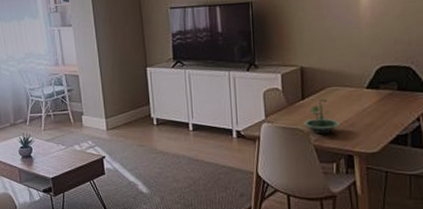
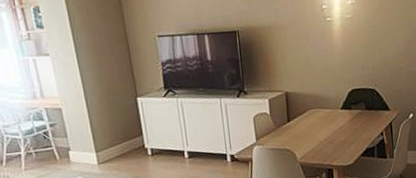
terrarium: present [303,98,340,135] -> none [289,120,321,153]

